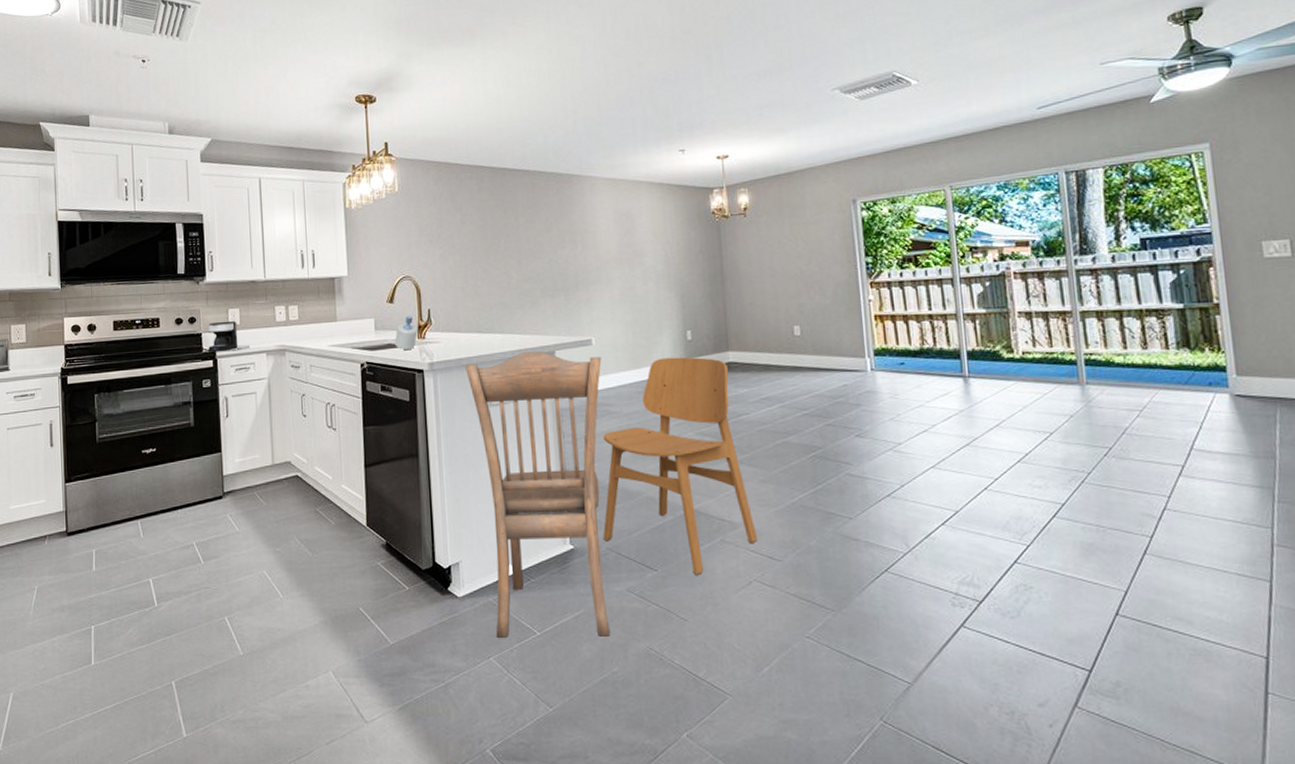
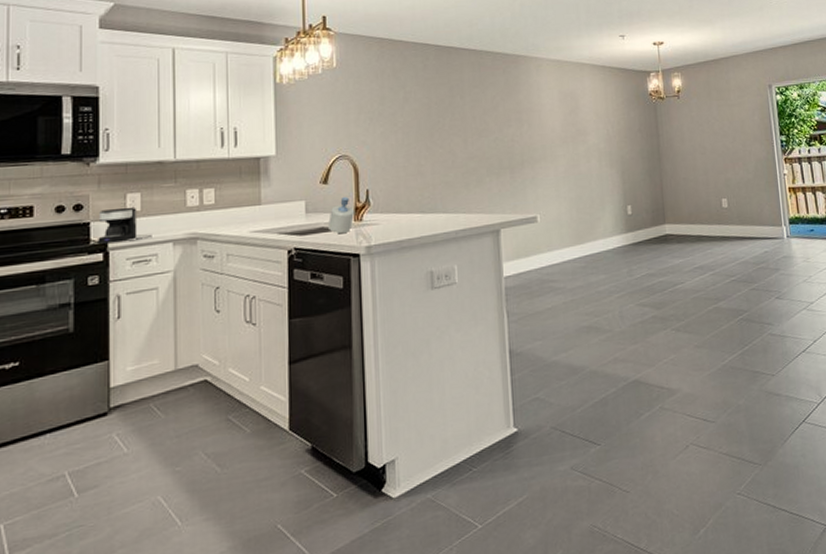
dining chair: present [464,350,609,638] -> none [405,229,553,537]
dining chair: present [603,357,757,575] -> none [547,231,693,445]

